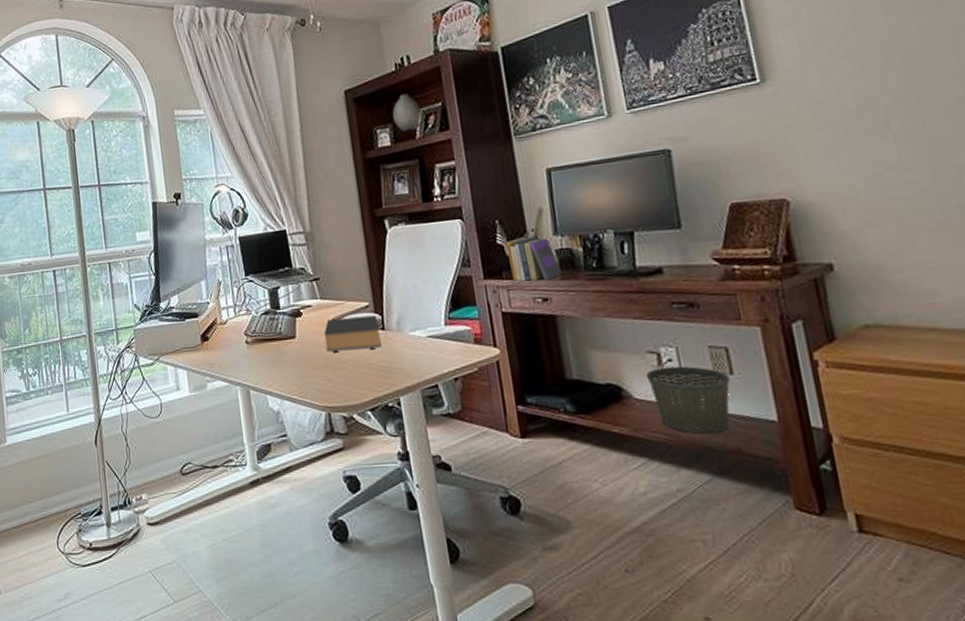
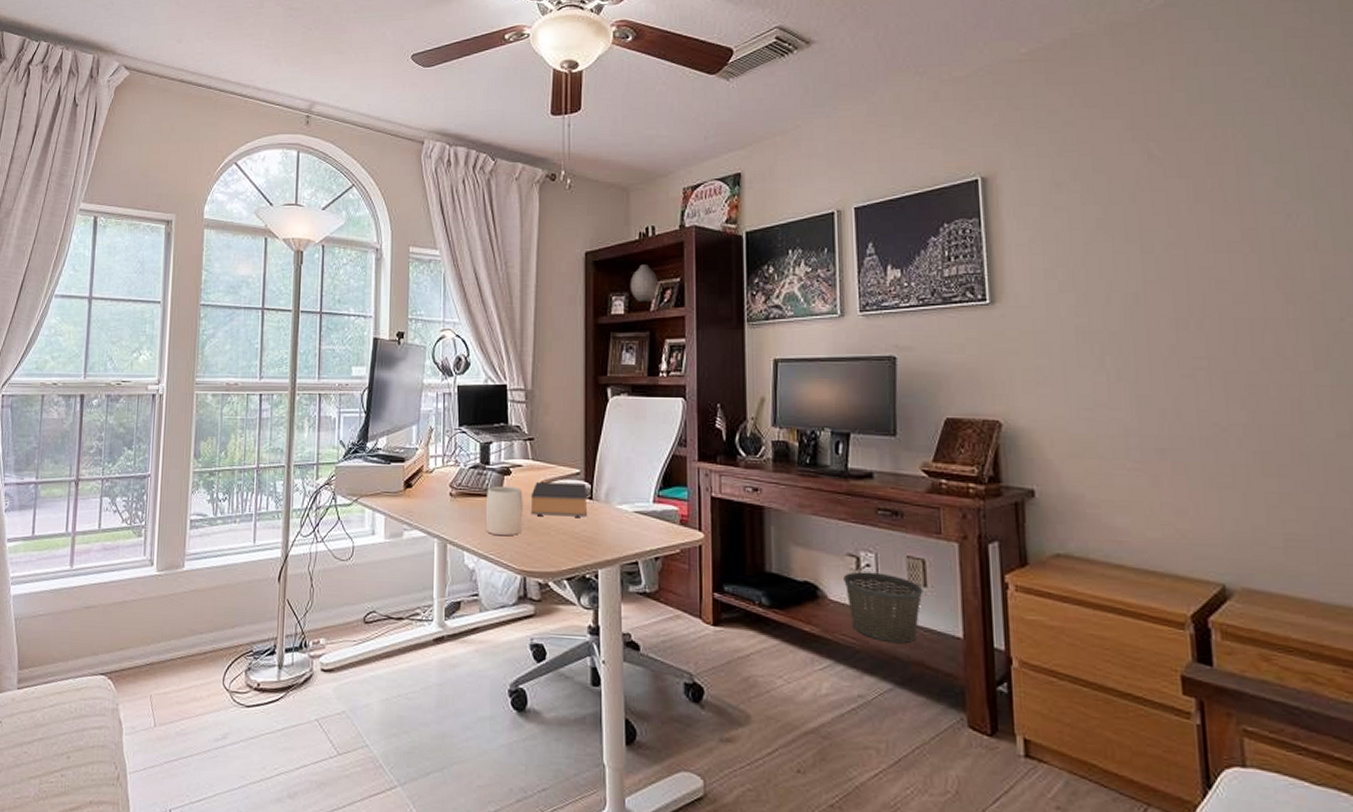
mug: none [280,326,320,377] -> present [485,485,523,536]
books: present [505,236,564,282] -> none [724,424,777,471]

